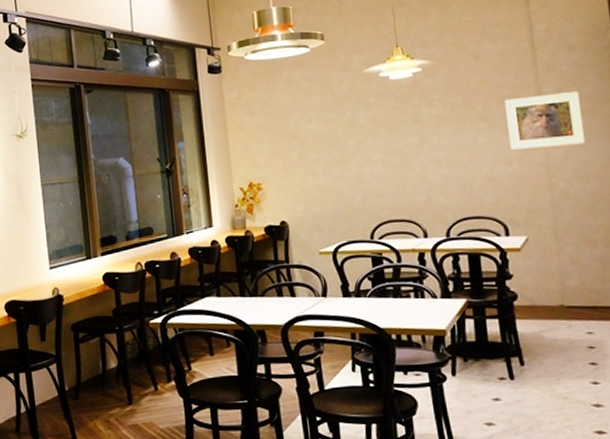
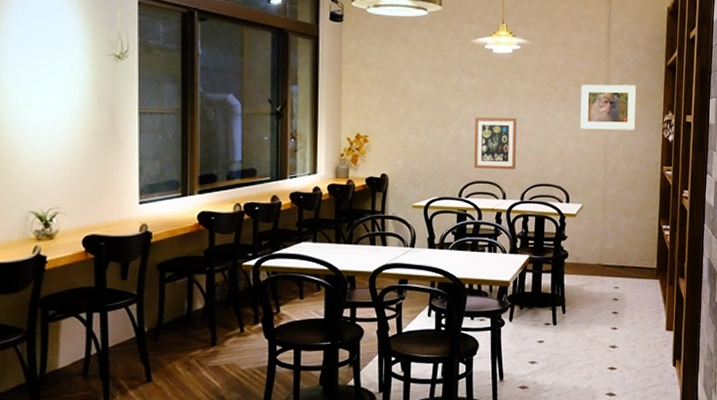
wall art: none [378,146,435,207] -> present [474,117,517,169]

